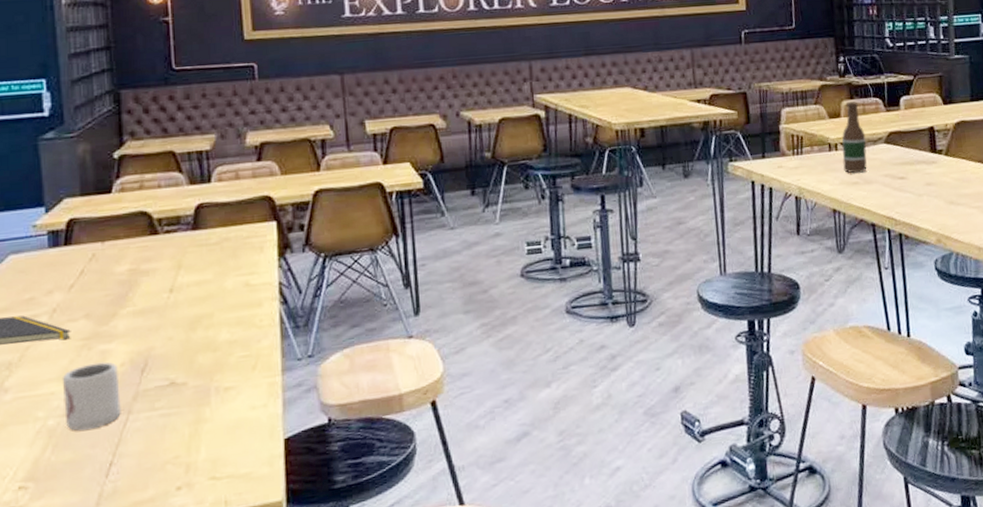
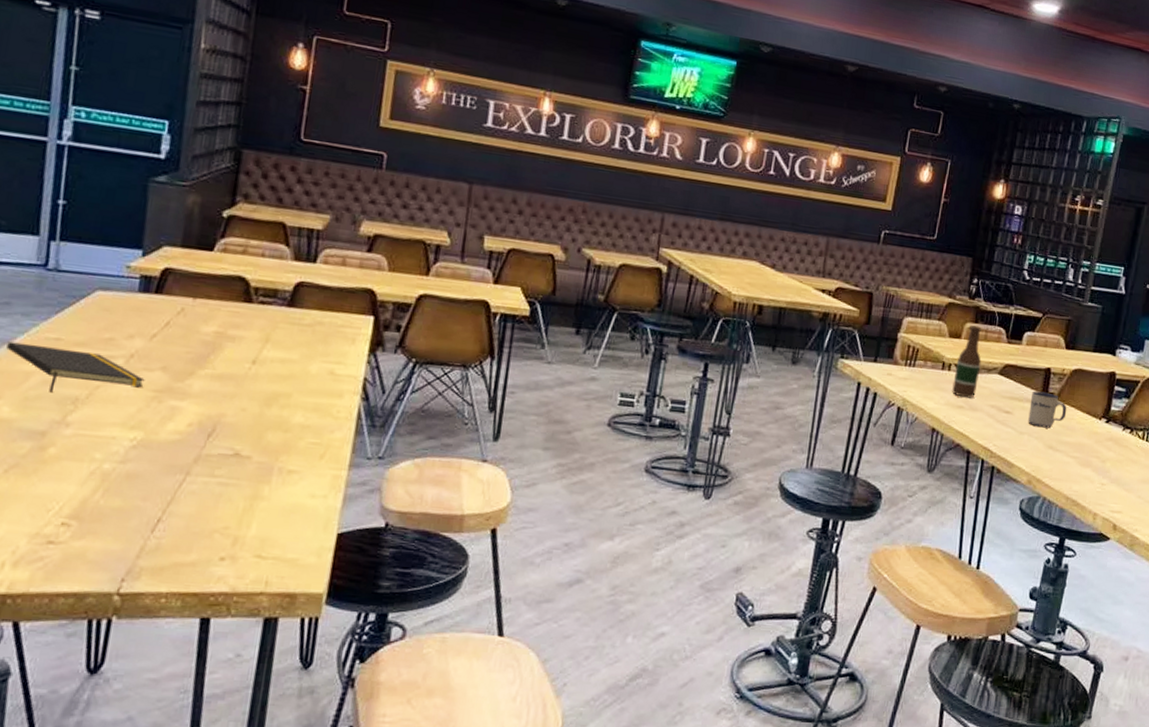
cup: present [62,362,121,431] -> none [121,416,185,482]
mug: none [921,150,959,186] -> present [1028,391,1067,429]

